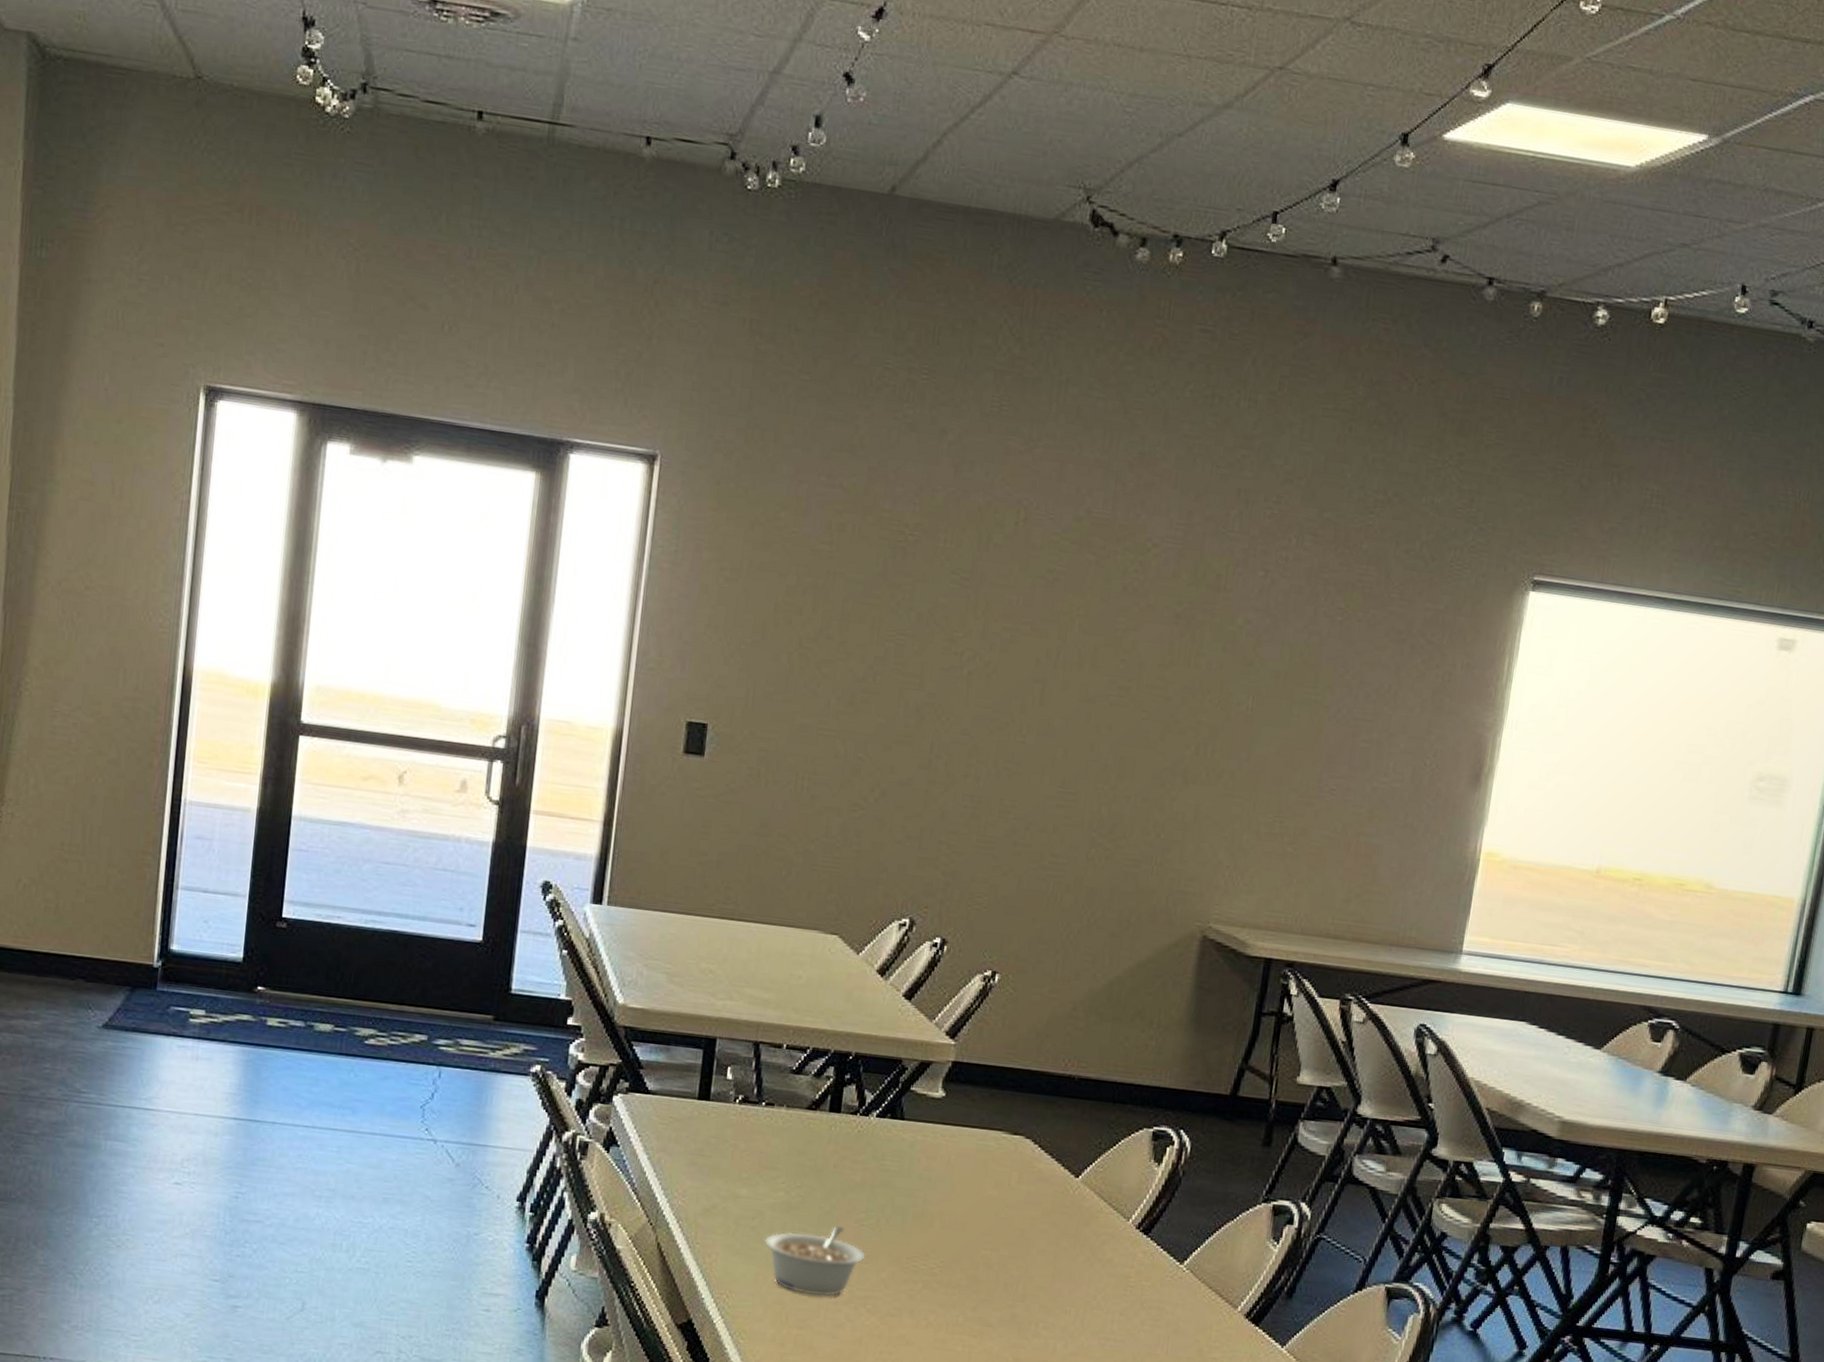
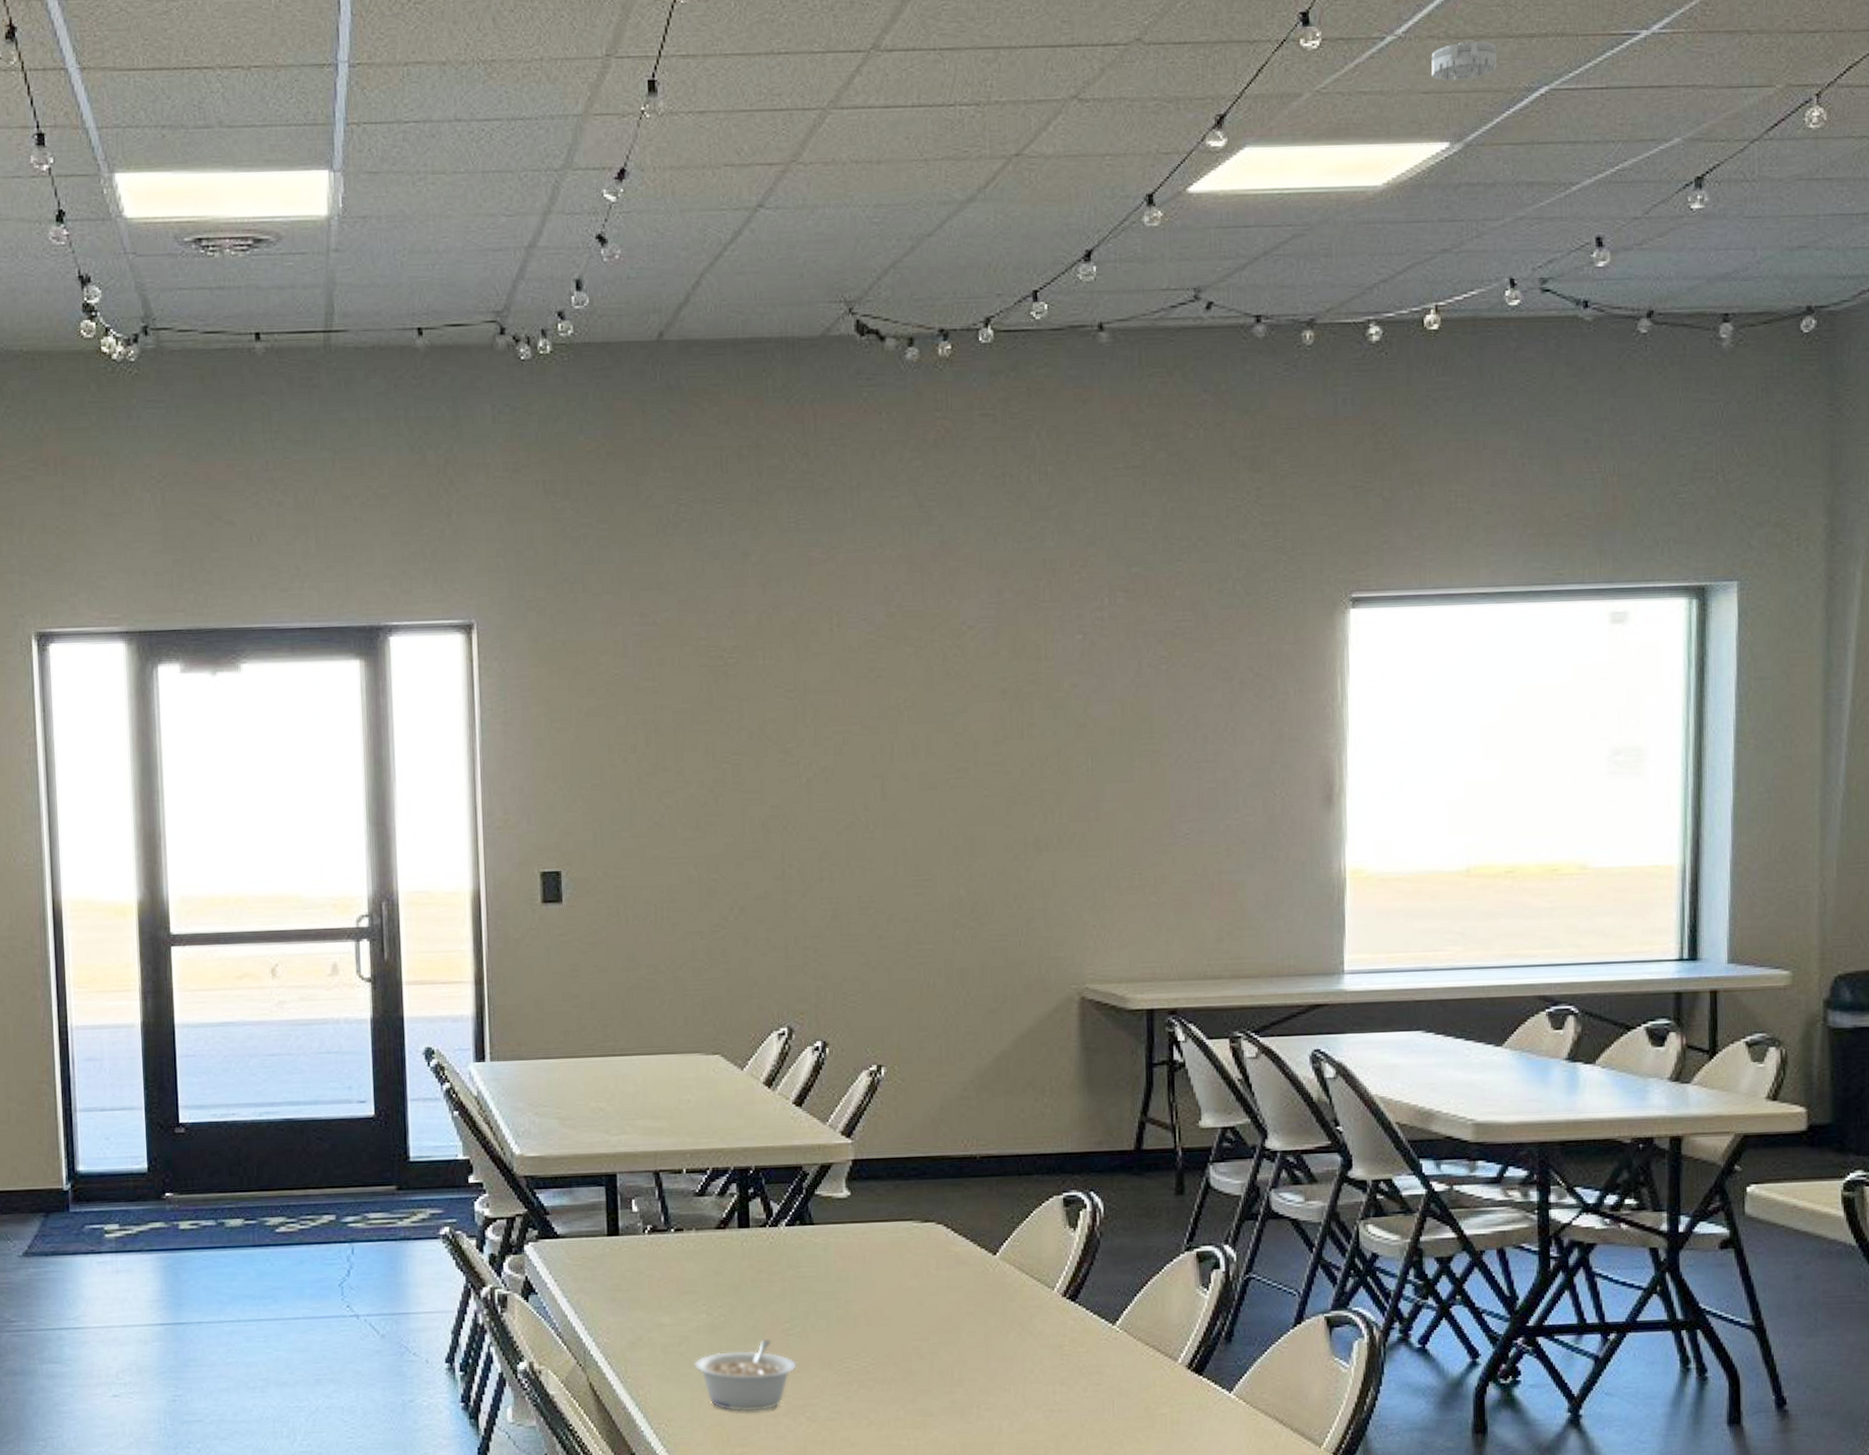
smoke detector: none [1702,34,1771,74] -> present [1431,41,1497,81]

